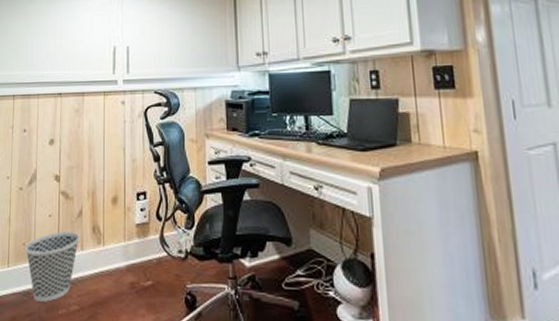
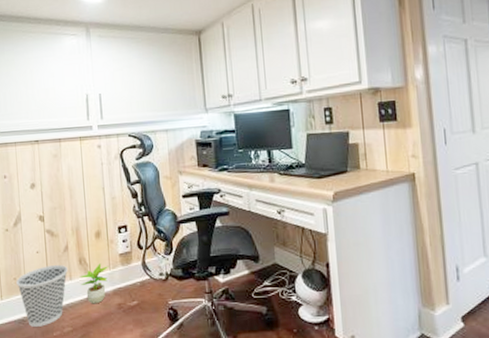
potted plant: none [91,233,124,281] -> present [79,263,109,304]

